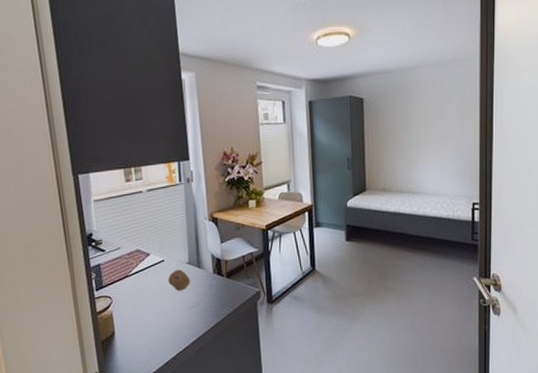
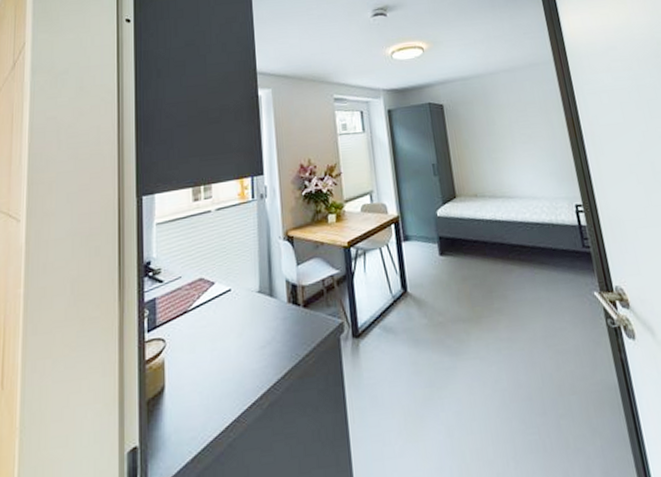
fruit: present [167,269,190,291] -> none [234,300,260,328]

